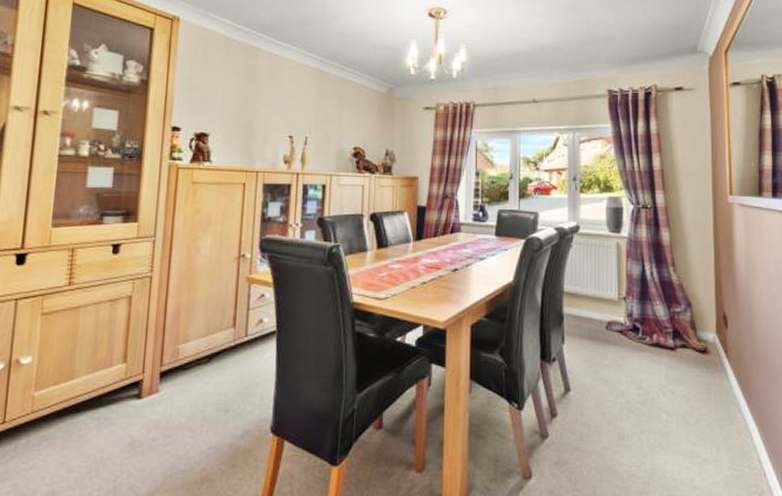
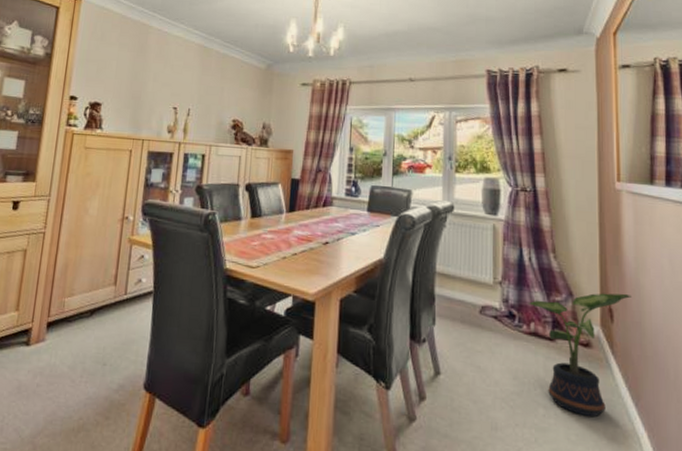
potted plant: none [650,300,743,418] -> present [528,293,631,418]

